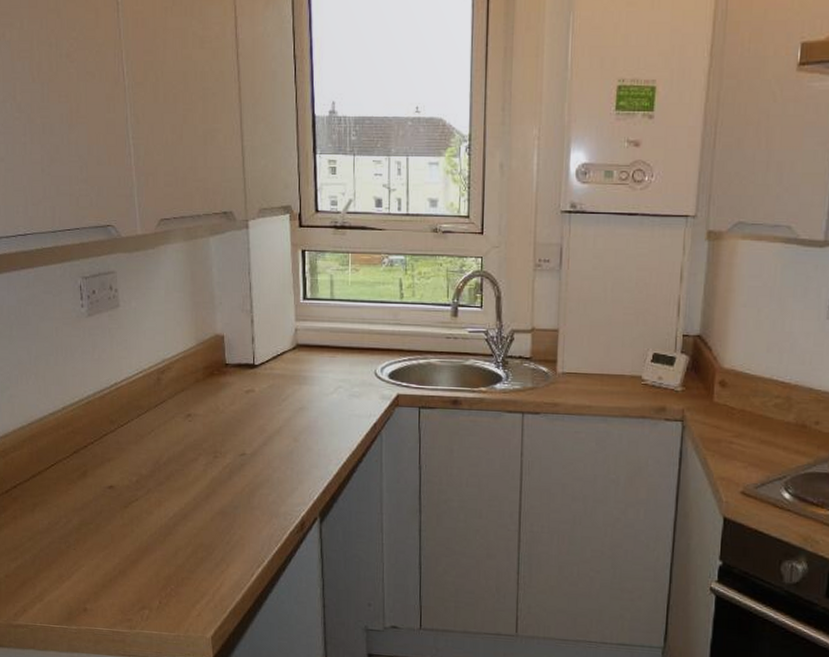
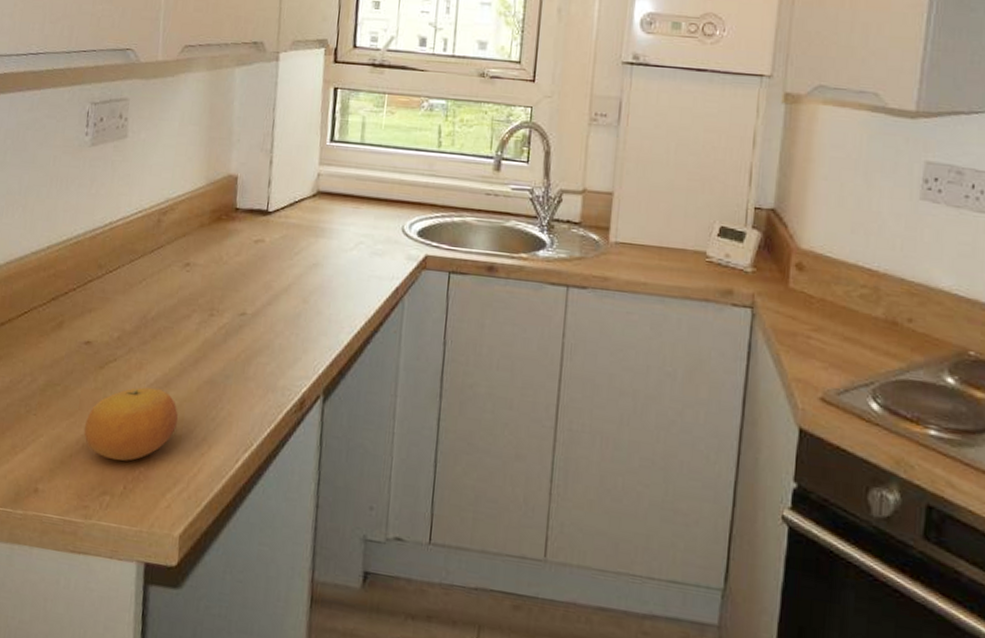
fruit: none [118,521,198,582] -> present [84,387,179,461]

